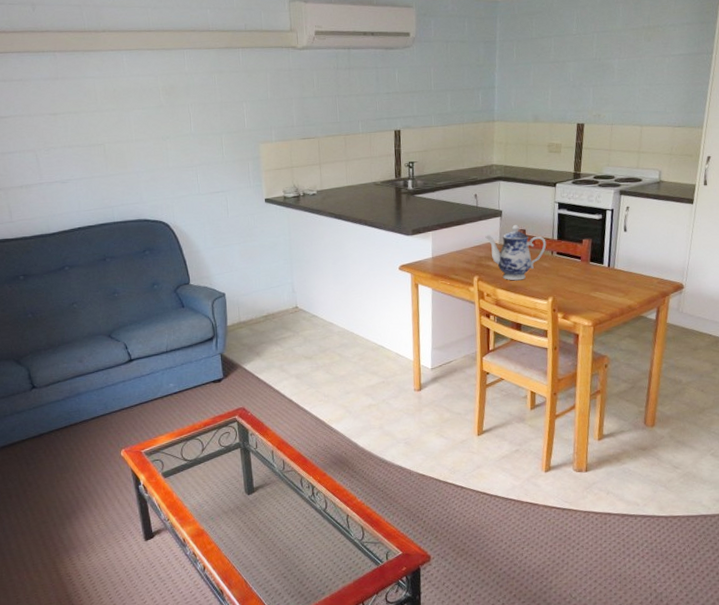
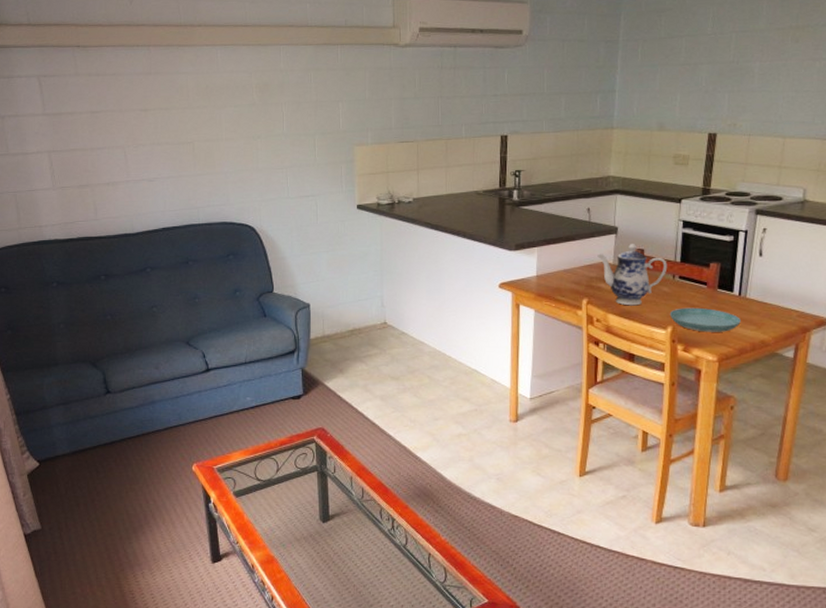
saucer: none [549,279,611,301] -> present [669,307,741,332]

